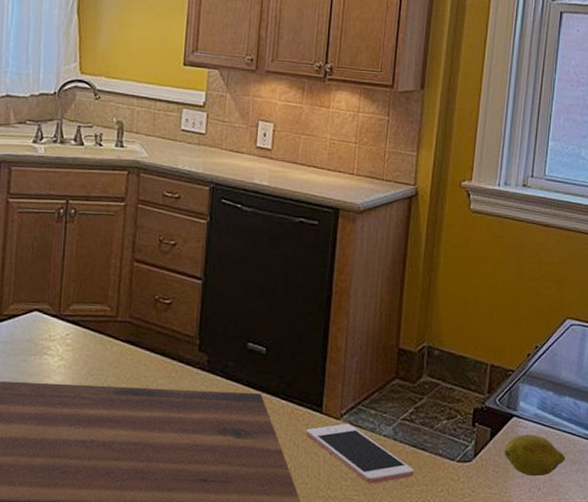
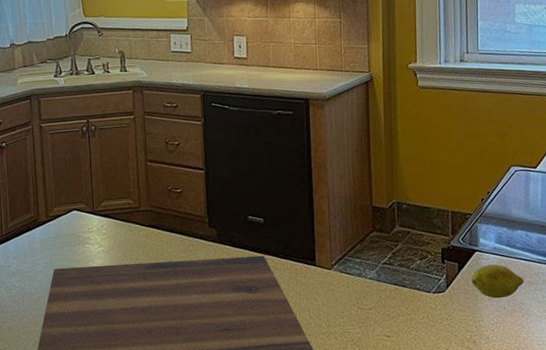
cell phone: present [306,423,415,484] -> none [305,272,399,319]

